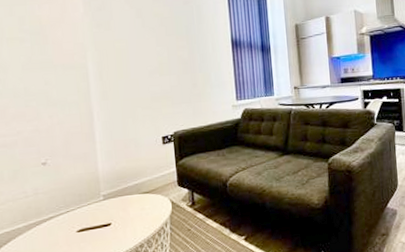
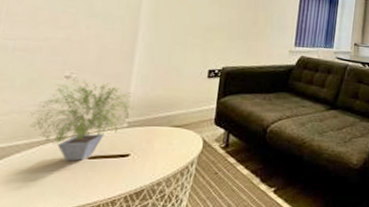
potted plant: none [20,162,105,237] -> present [27,77,134,162]

